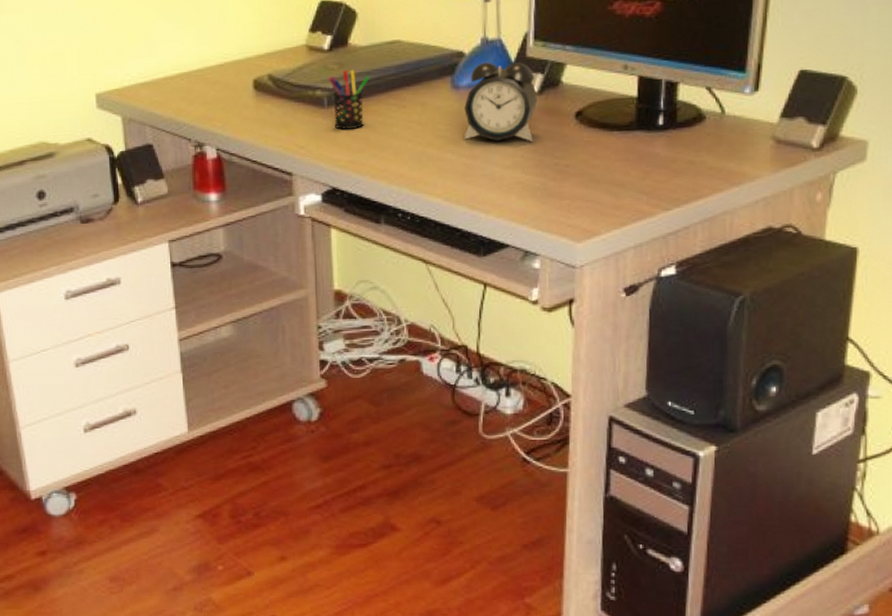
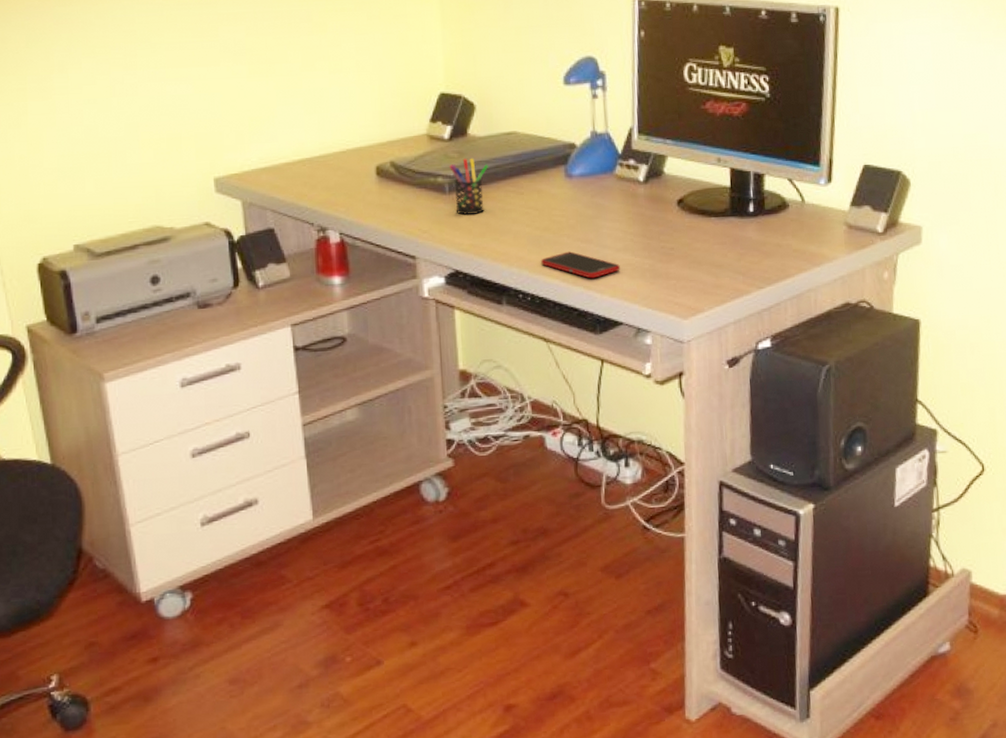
cell phone: none [423,168,508,198] -> present [541,251,620,279]
alarm clock: present [464,62,538,141] -> none [577,153,643,226]

